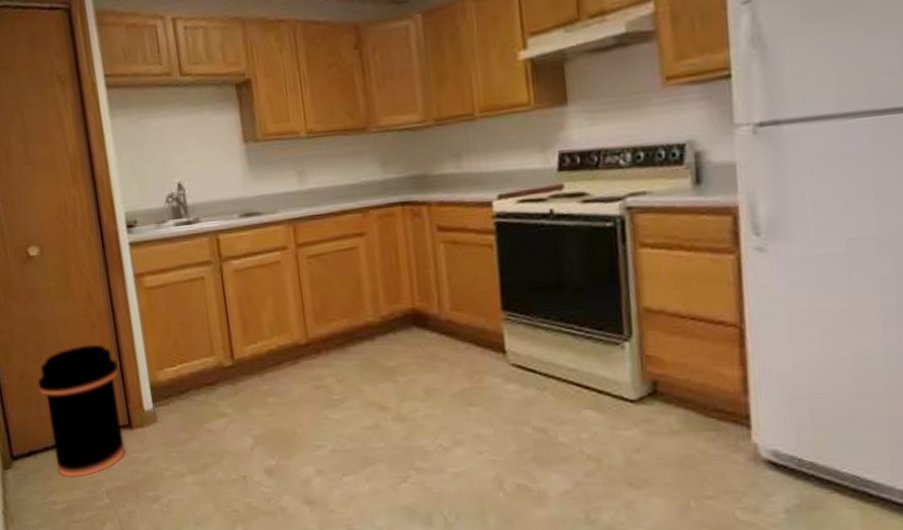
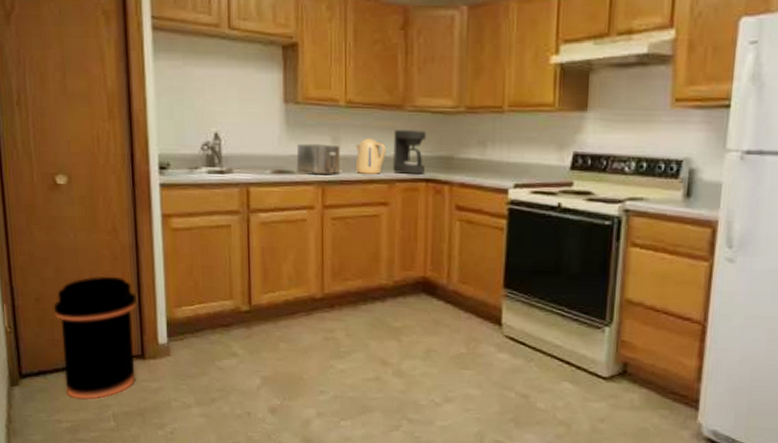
toaster: none [261,179,309,214] -> present [296,143,341,175]
kettle: none [322,166,356,206] -> present [355,138,386,174]
coffee maker: none [360,151,399,201] -> present [393,130,427,174]

